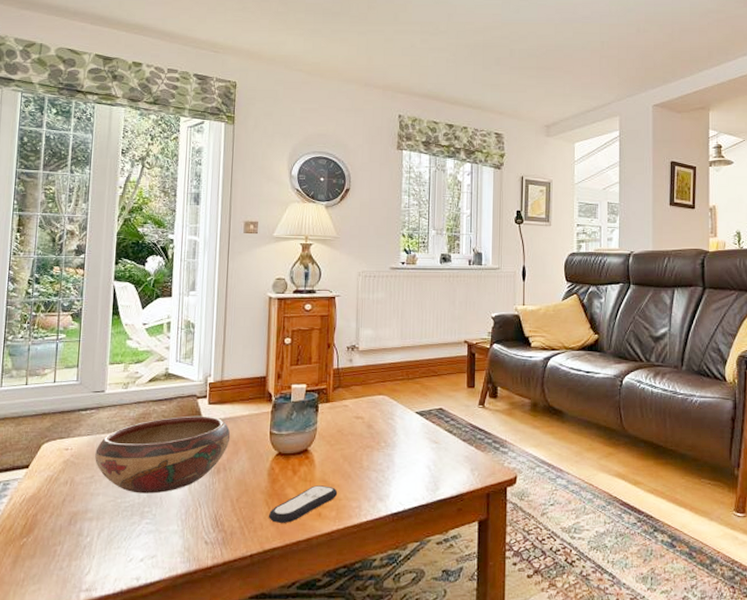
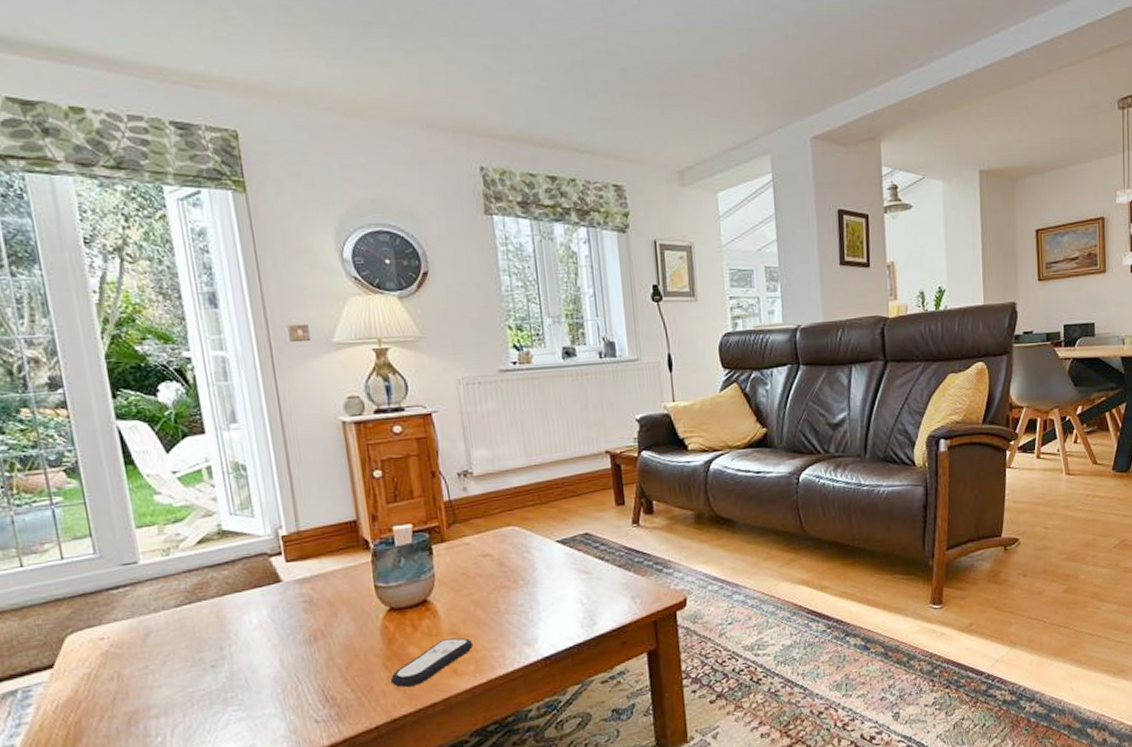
decorative bowl: present [95,416,231,494] -> none [143,576,324,679]

